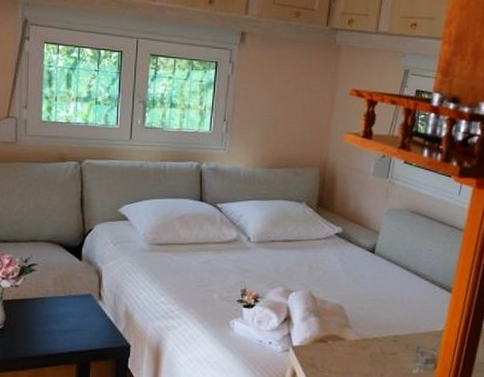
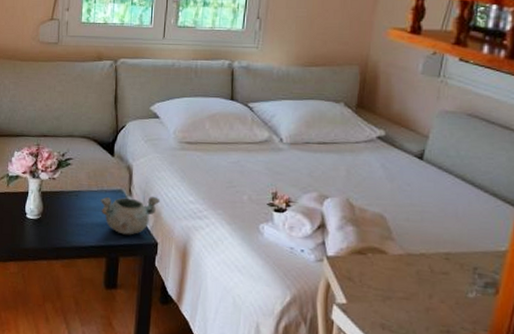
decorative bowl: none [68,298,131,339] -> present [100,196,160,235]

